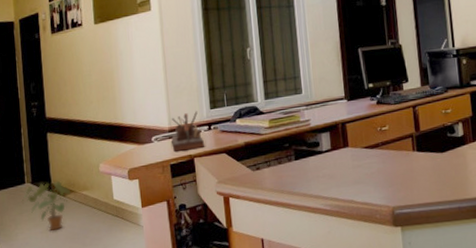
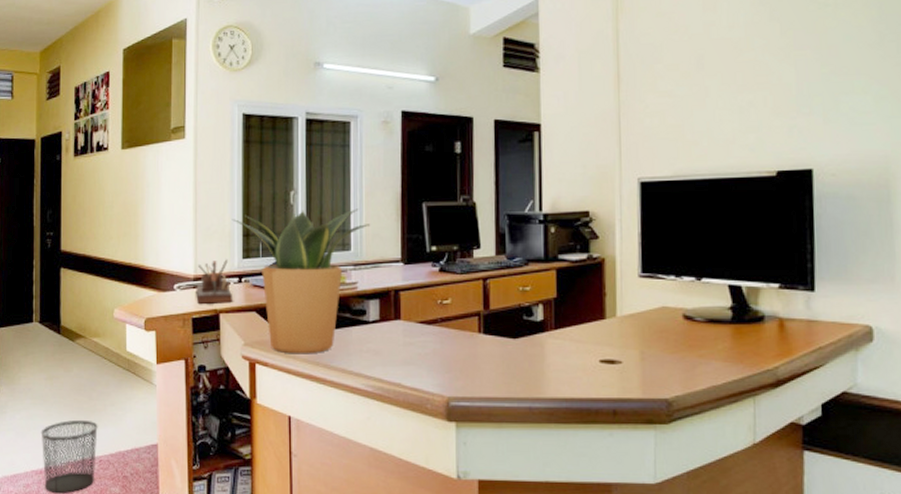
house plant: present [21,180,72,231] -> none [27,322,81,379]
potted plant: none [198,58,317,186] -> present [231,208,371,354]

